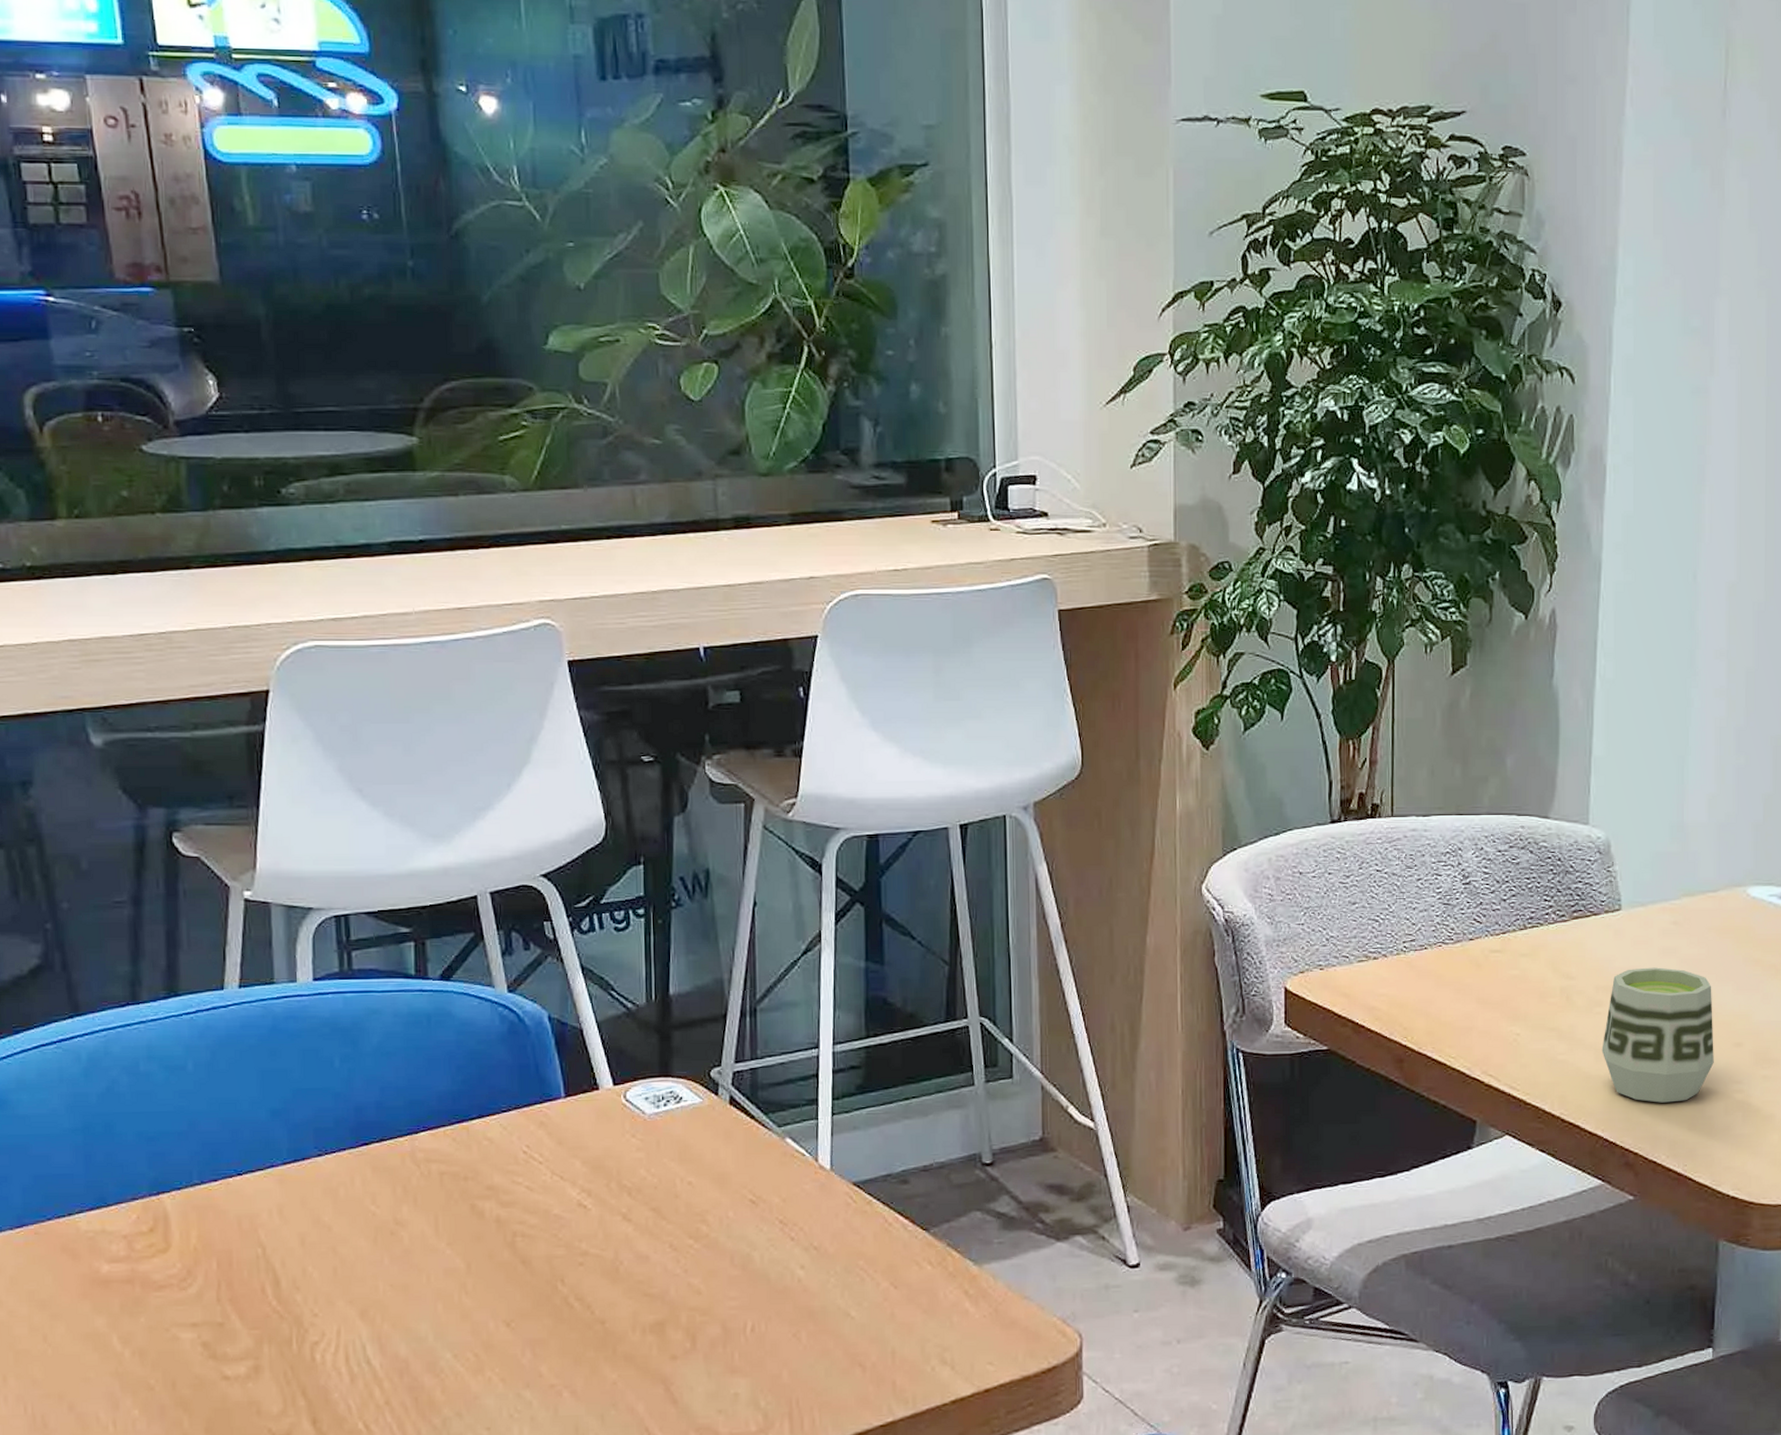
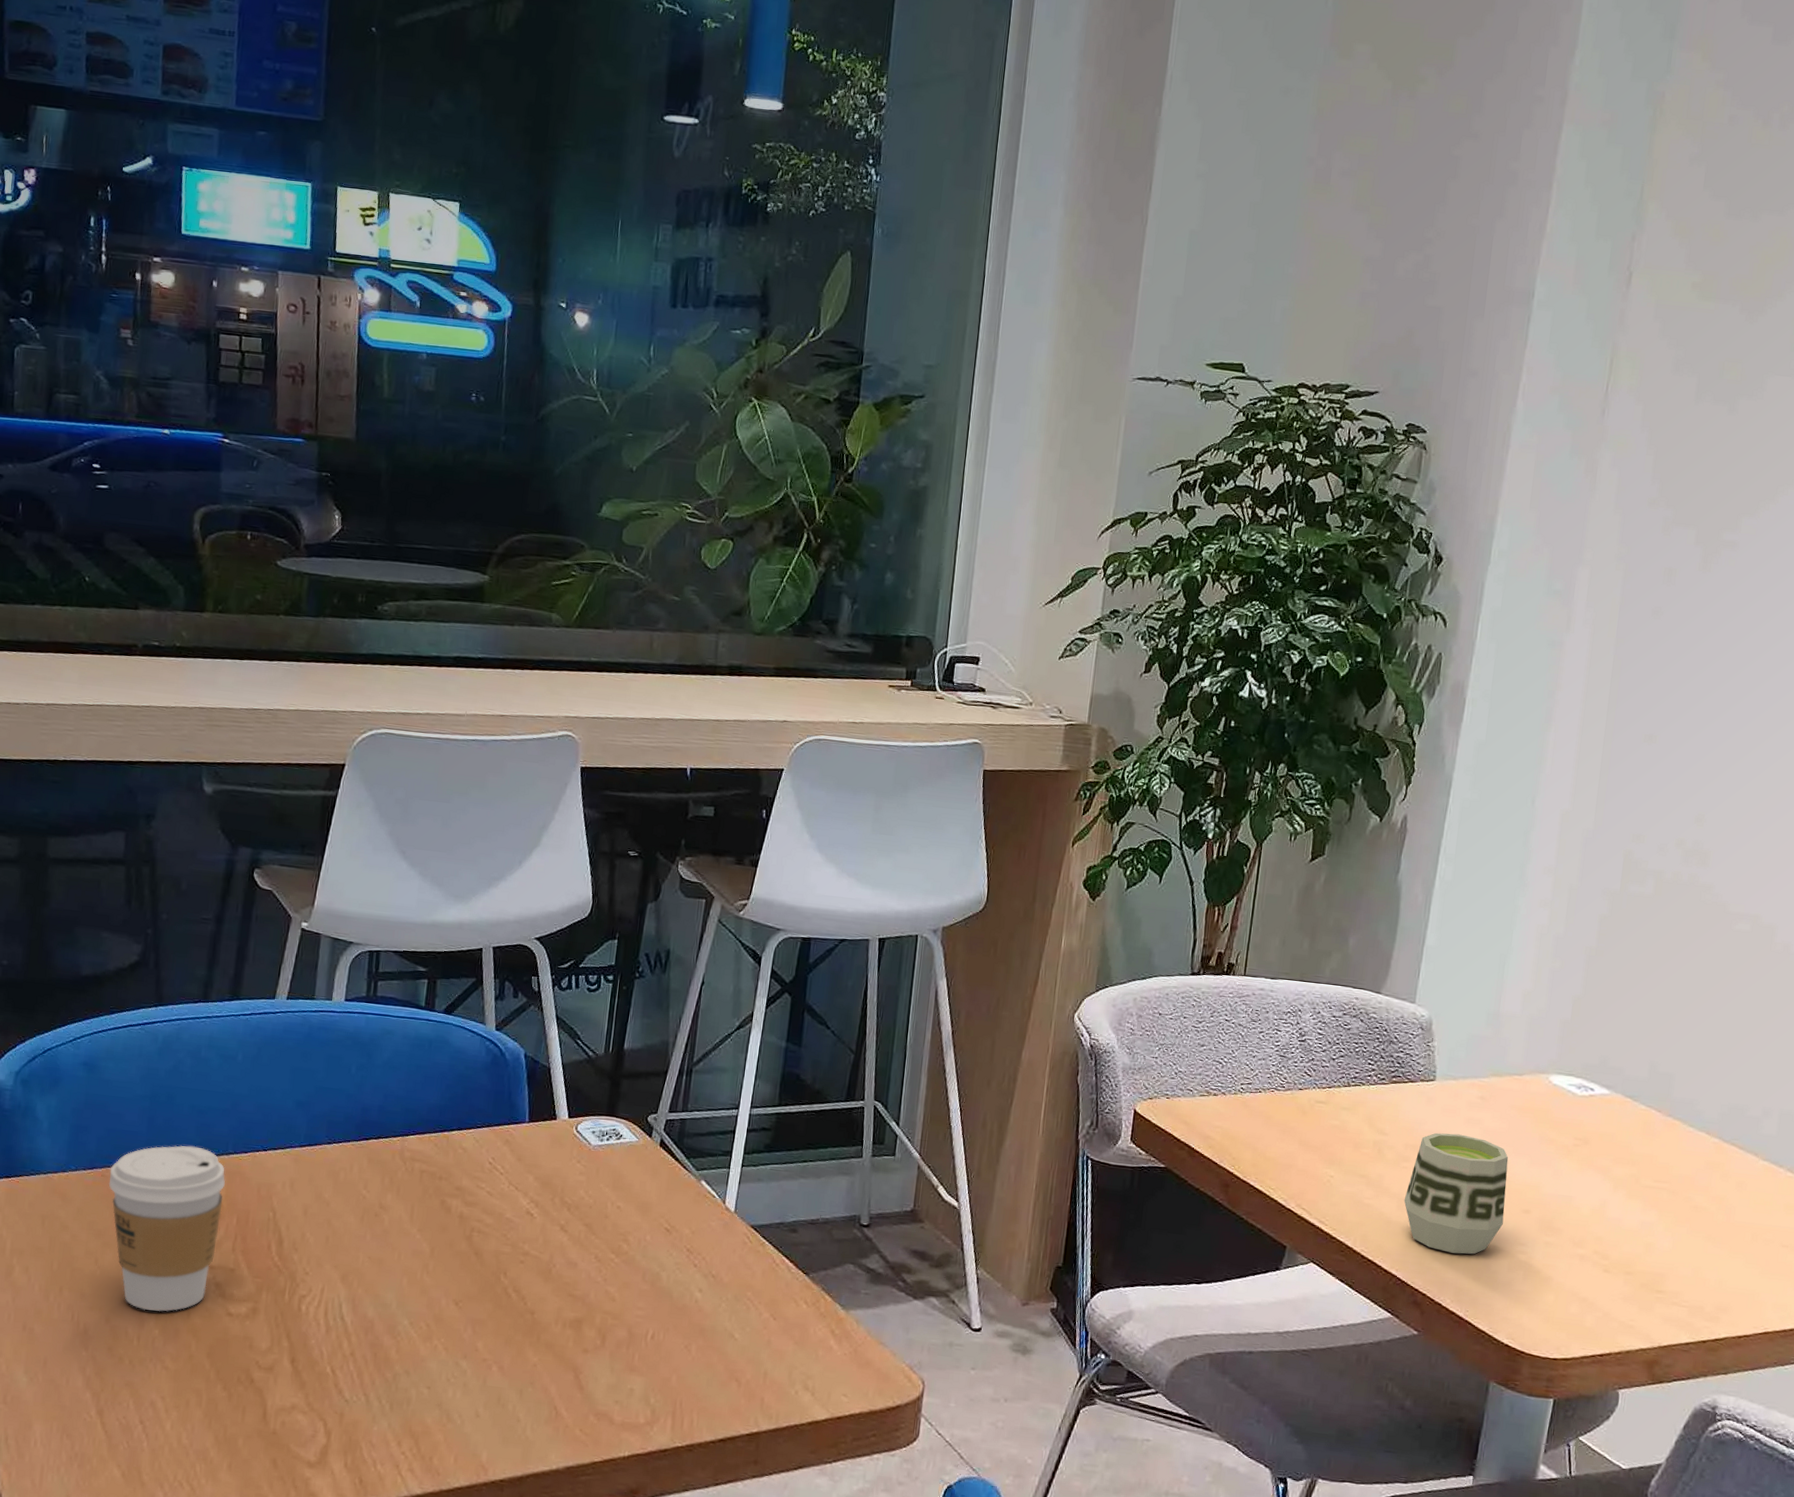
coffee cup: none [44,1182,197,1389] -> present [108,1145,226,1312]

